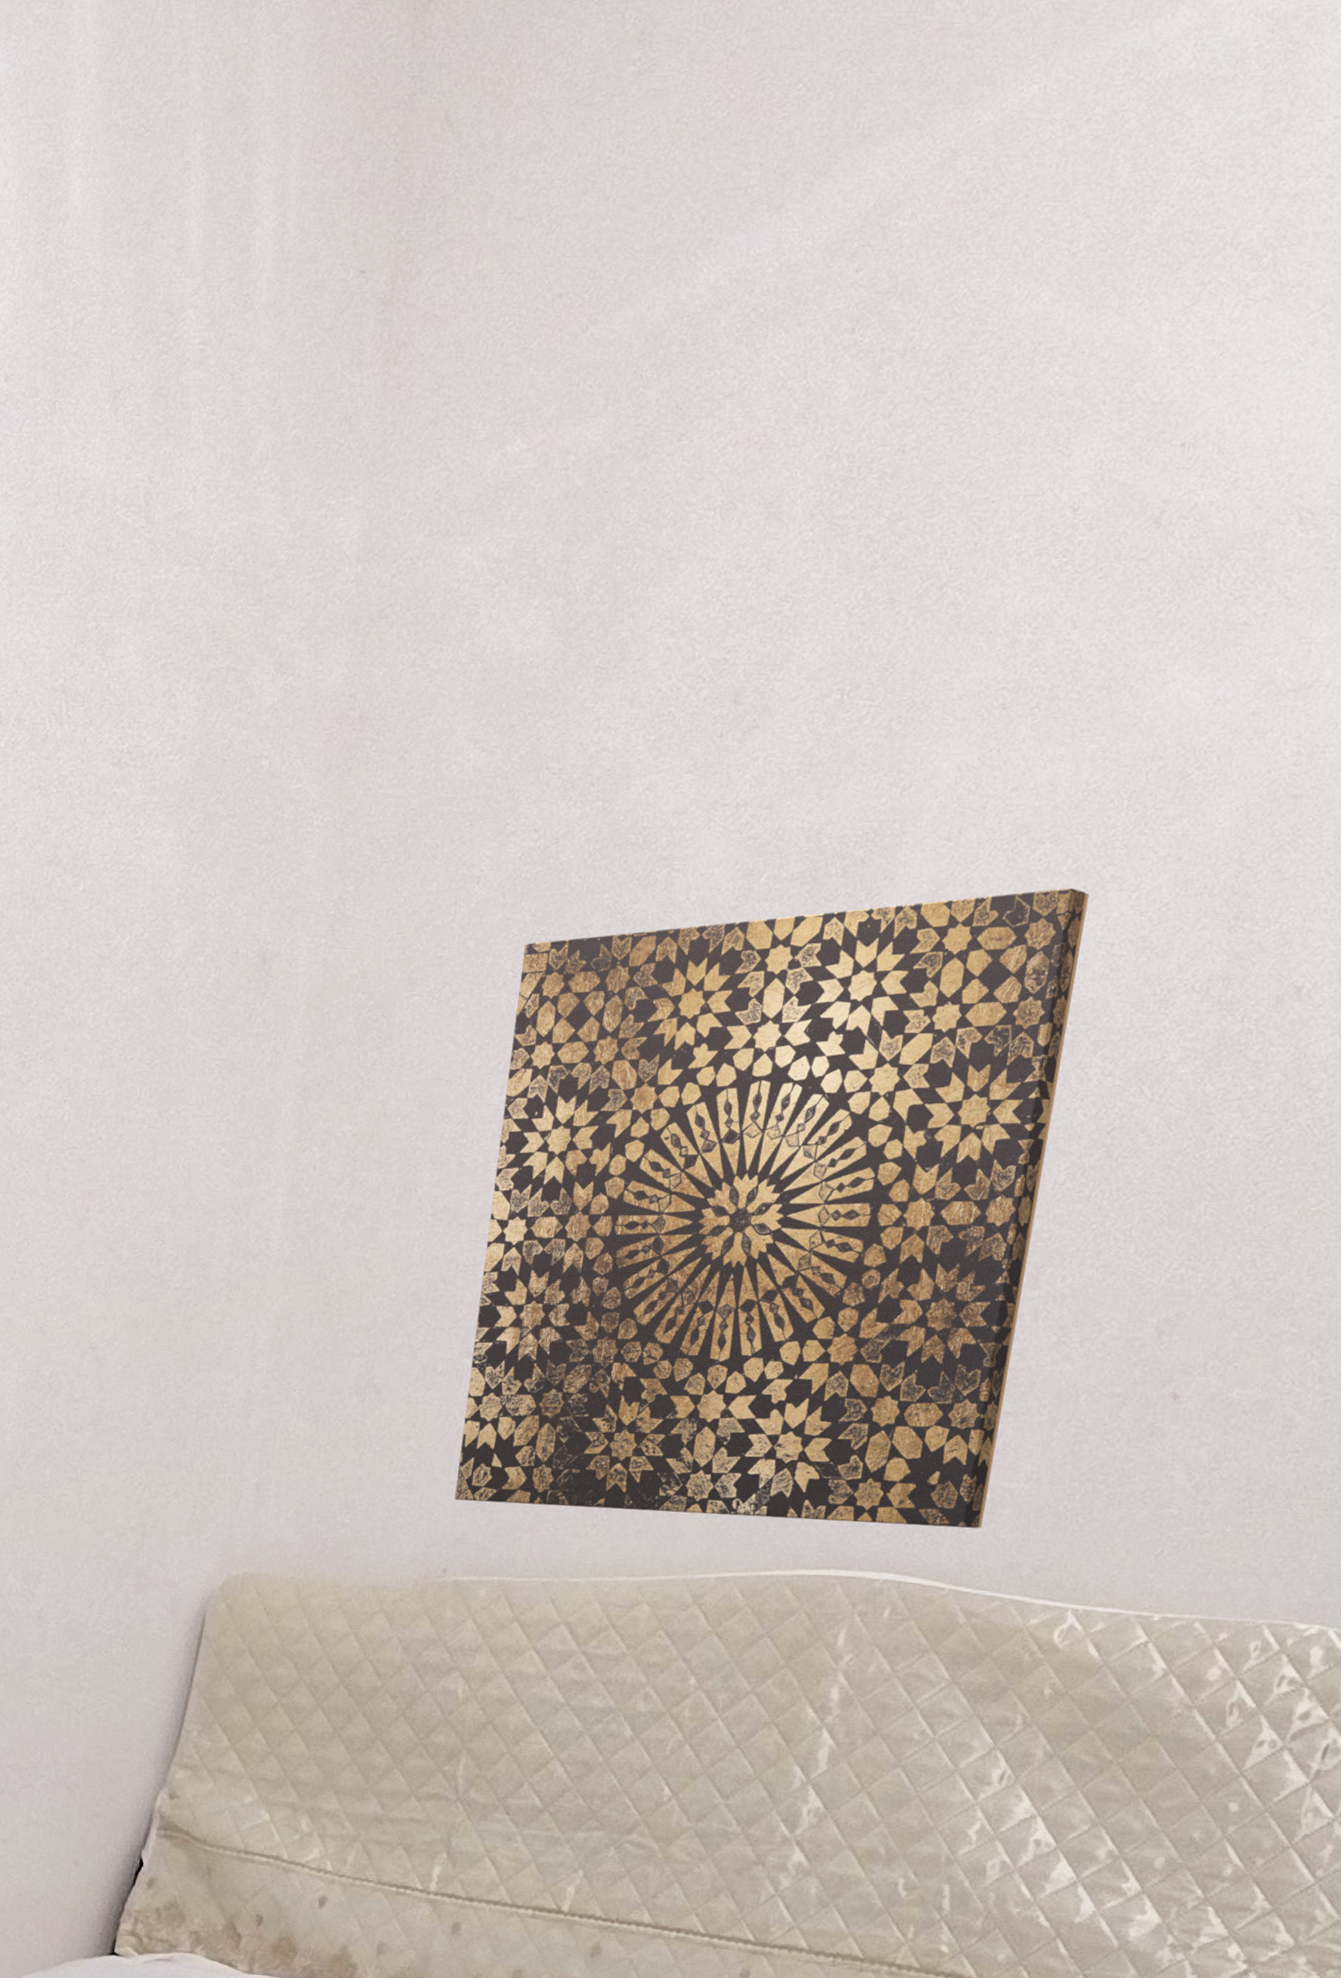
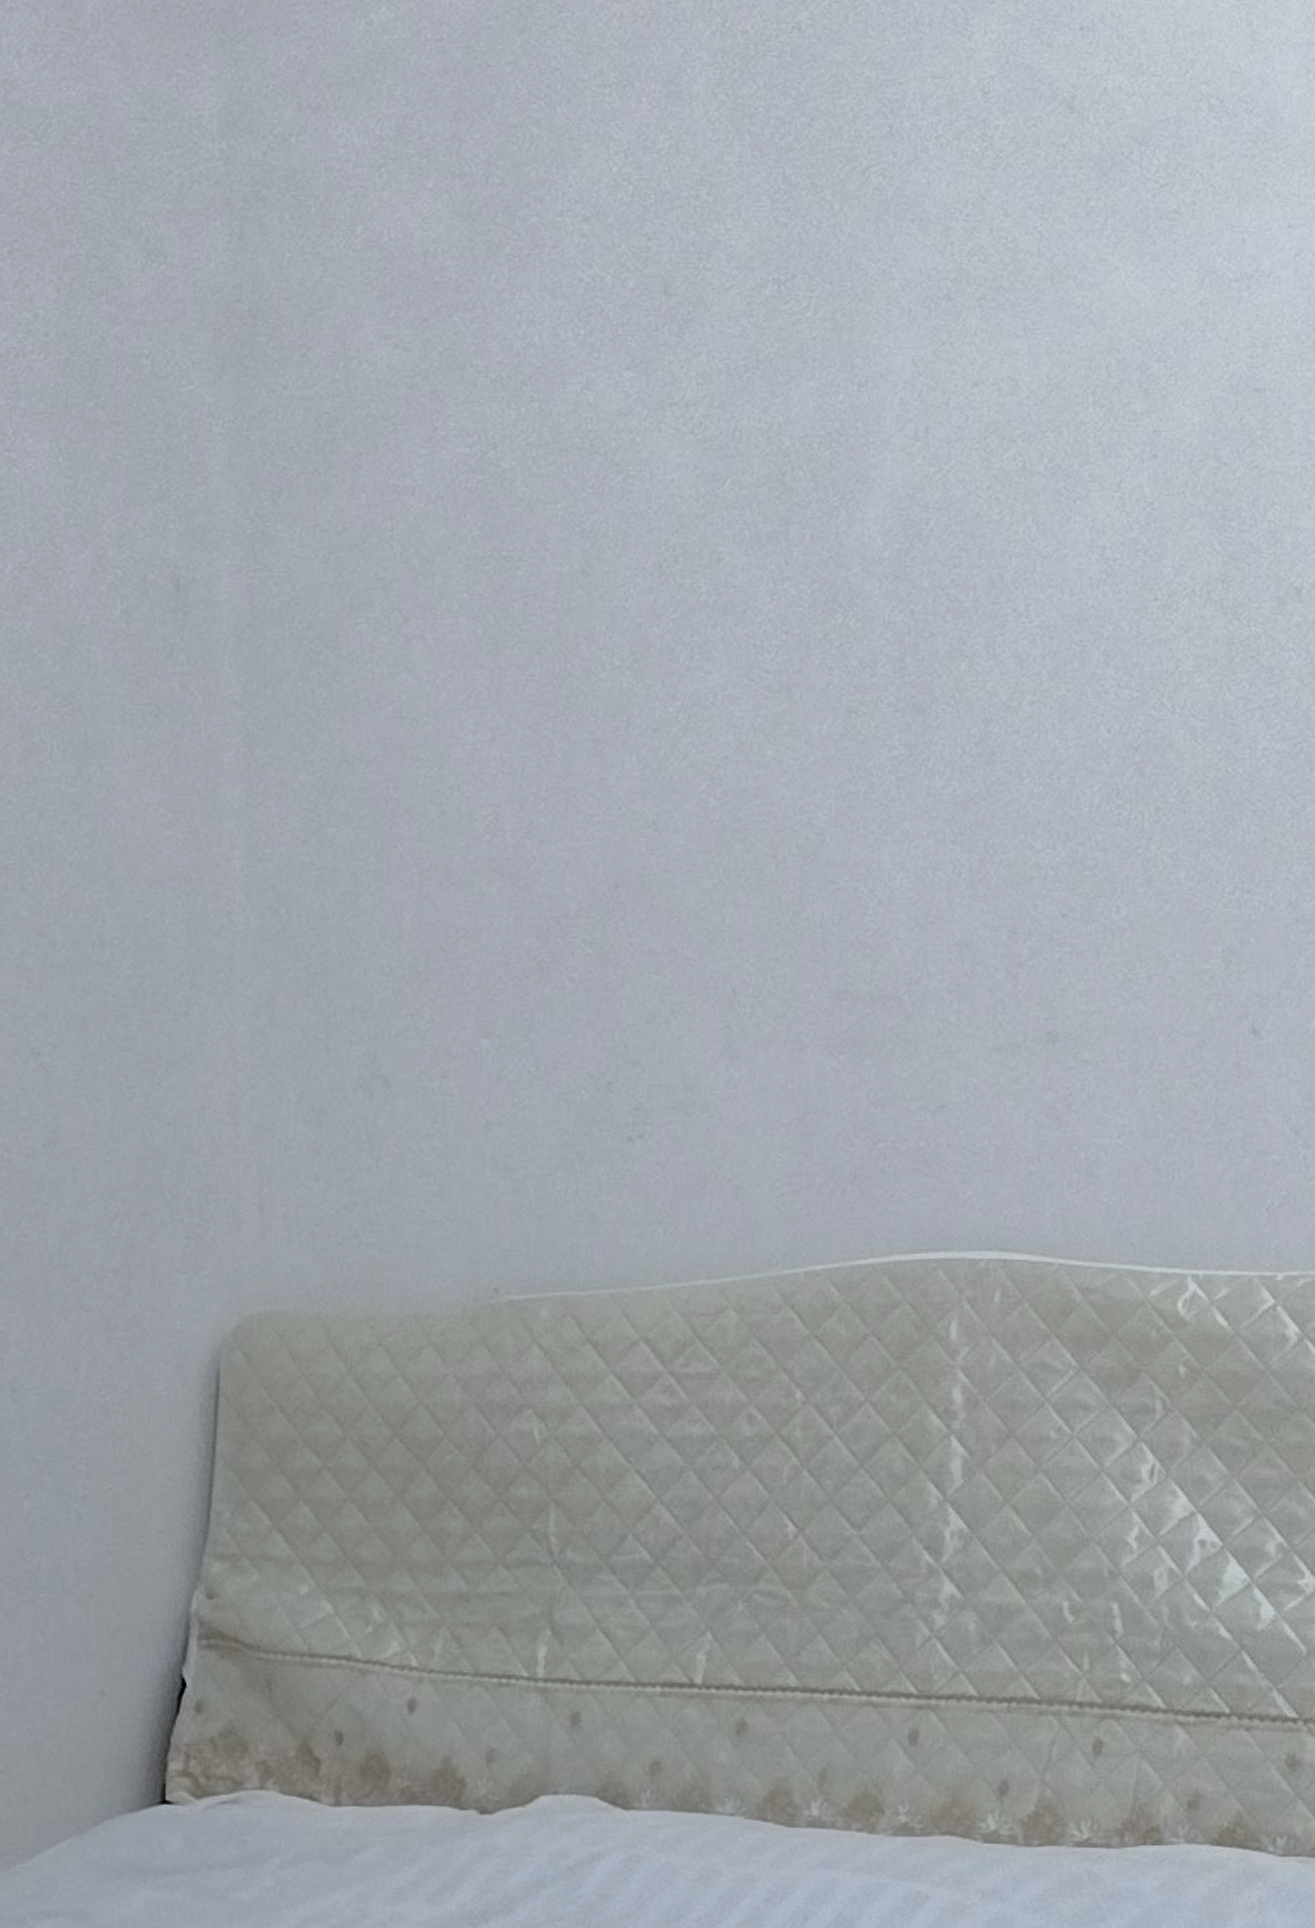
wall art: present [454,887,1090,1529] -> none [477,488,1082,1206]

